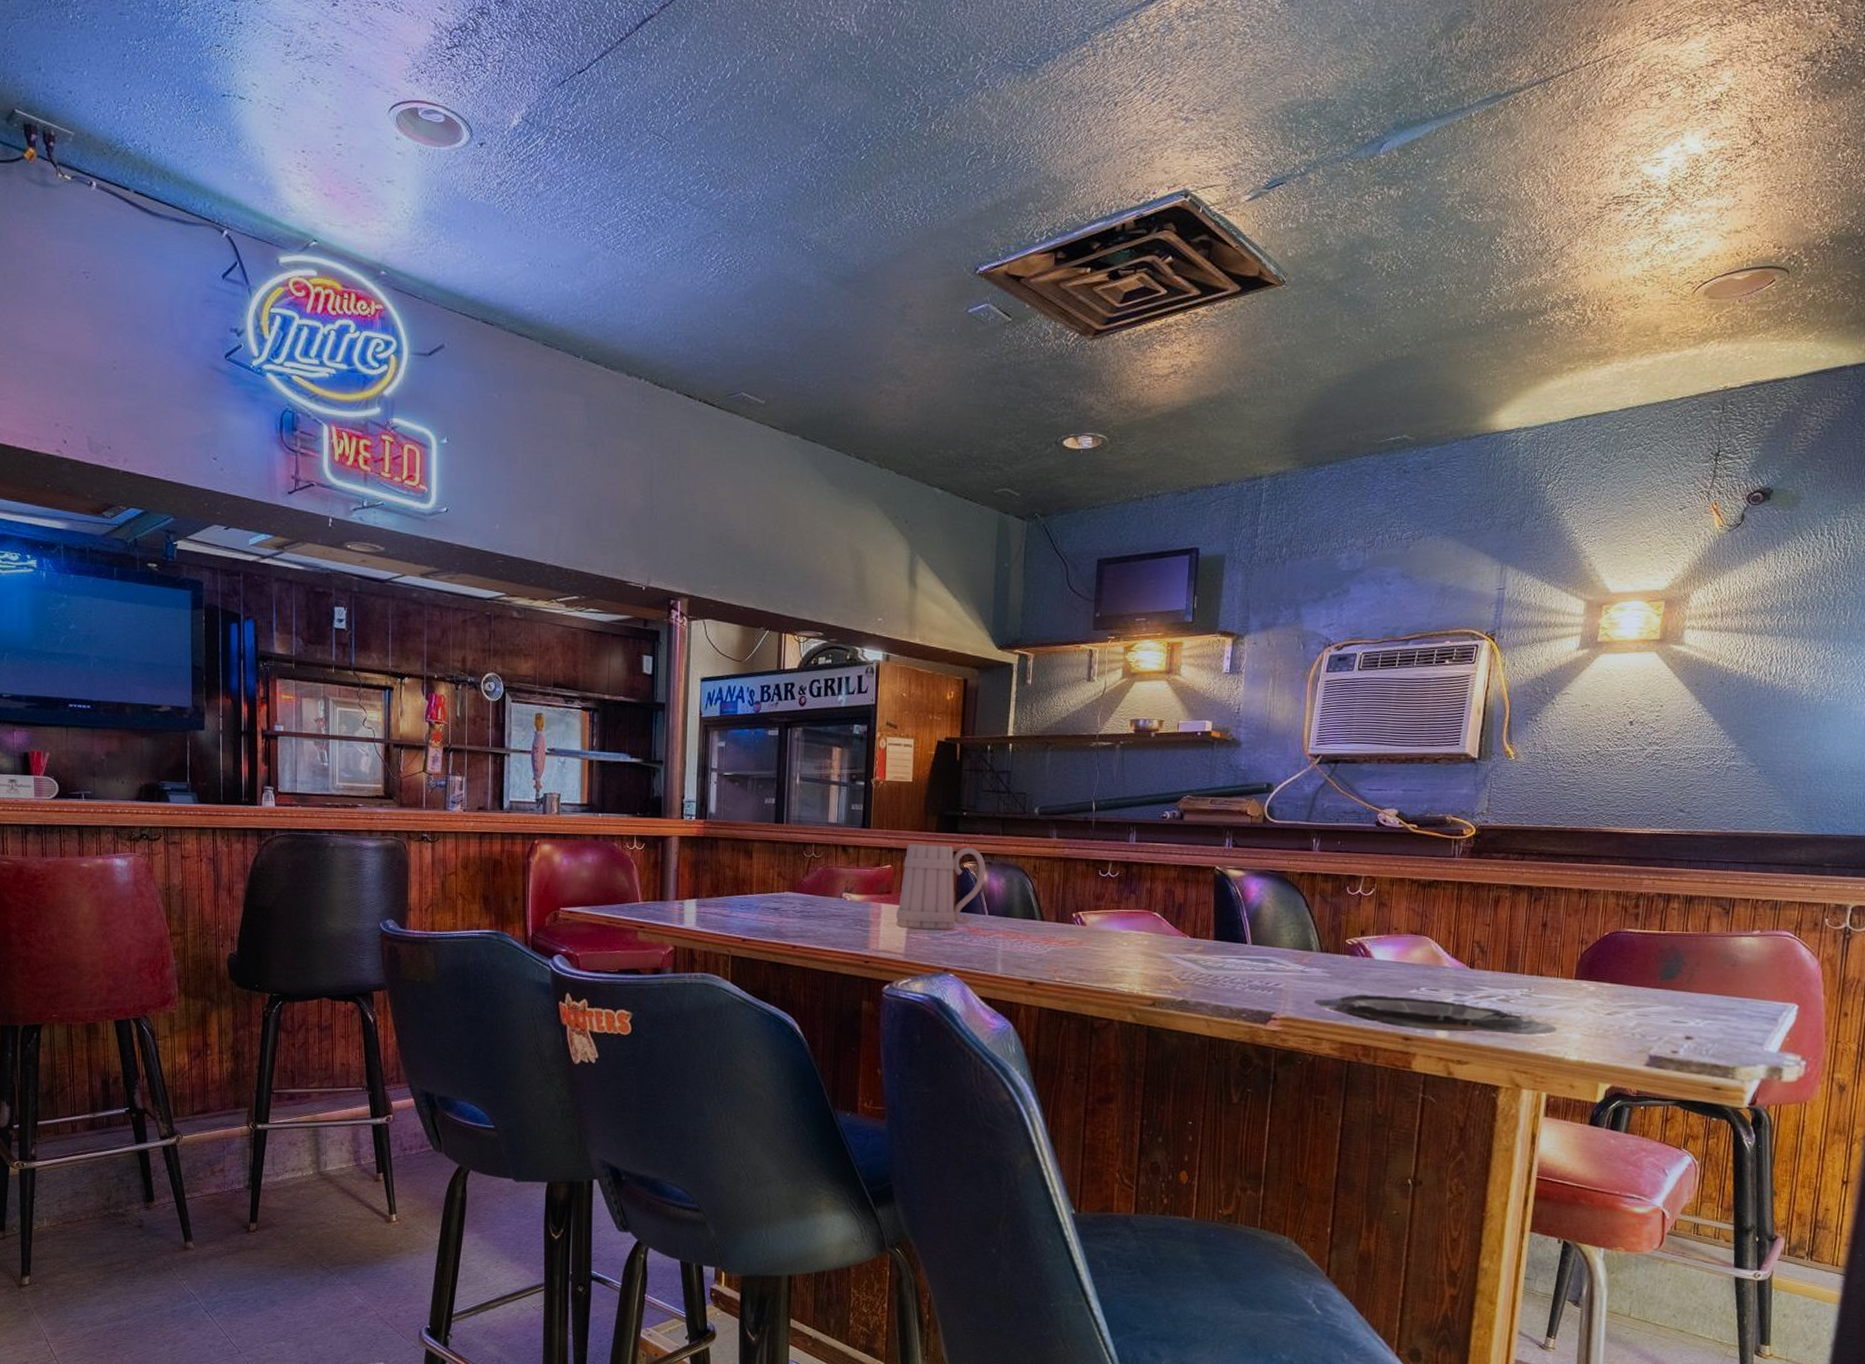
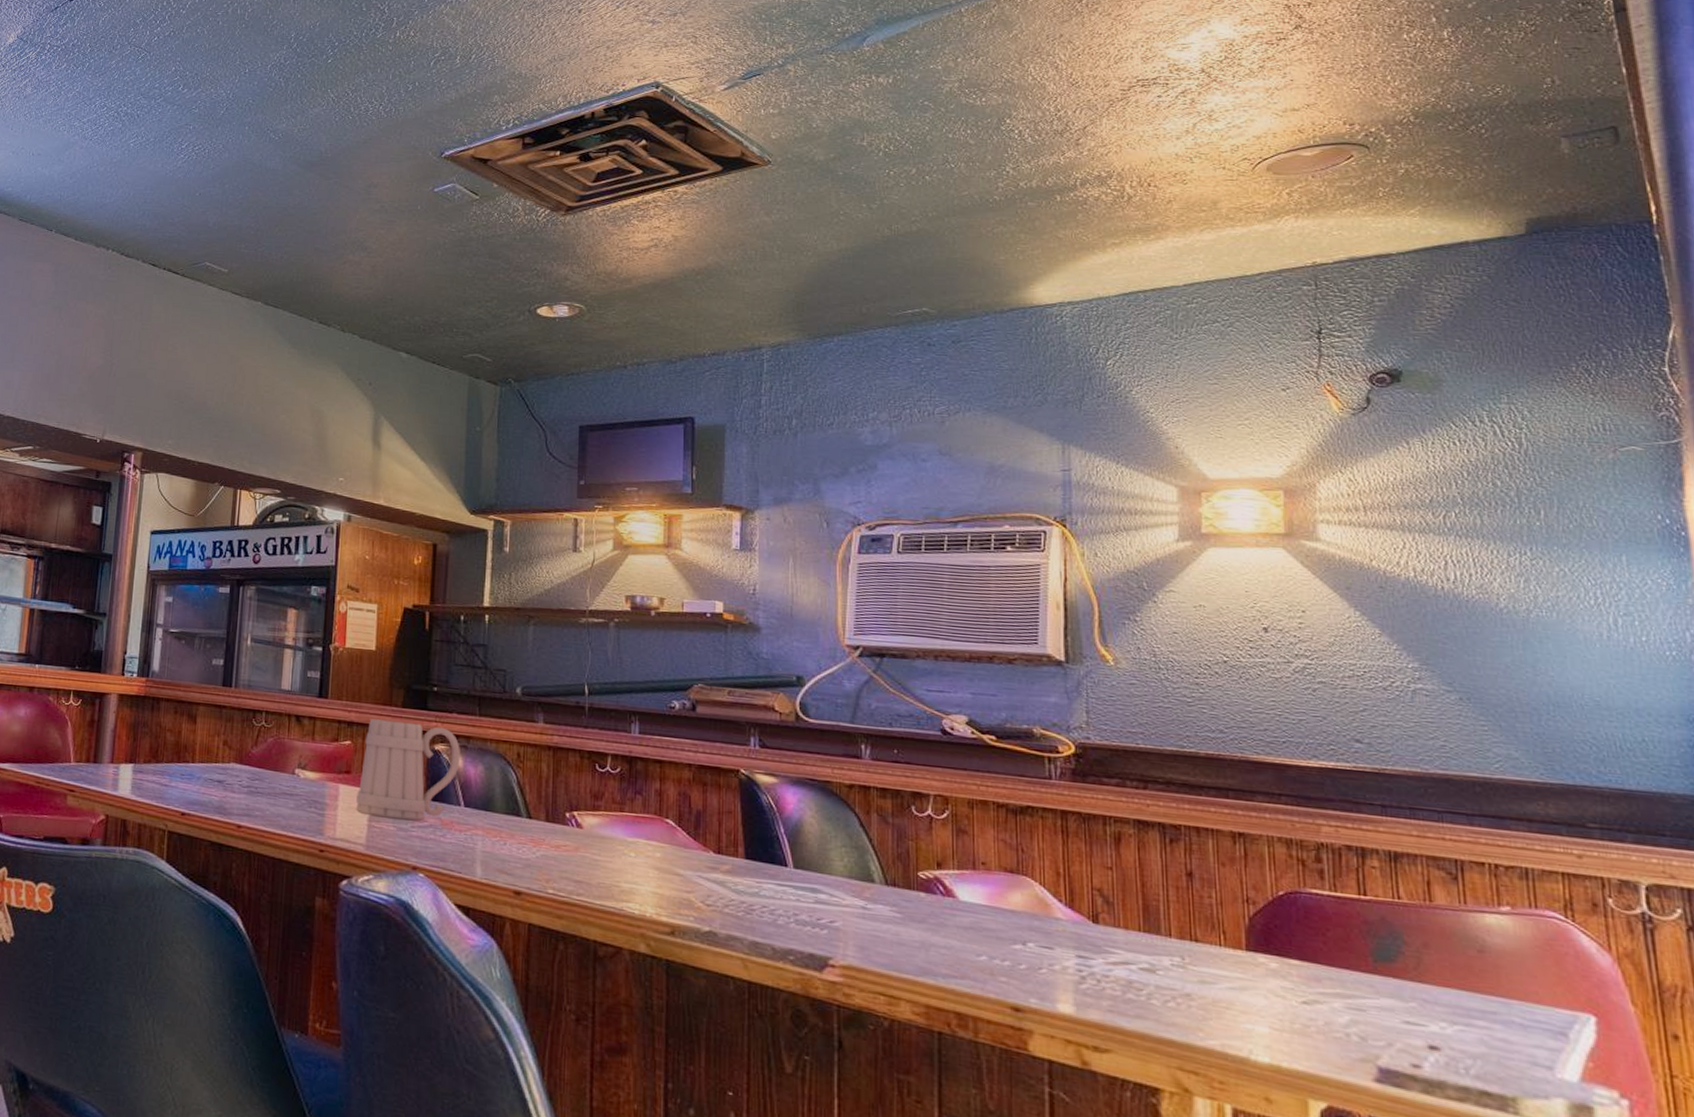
ashtray: present [1313,994,1557,1036] -> none [882,943,1232,1023]

